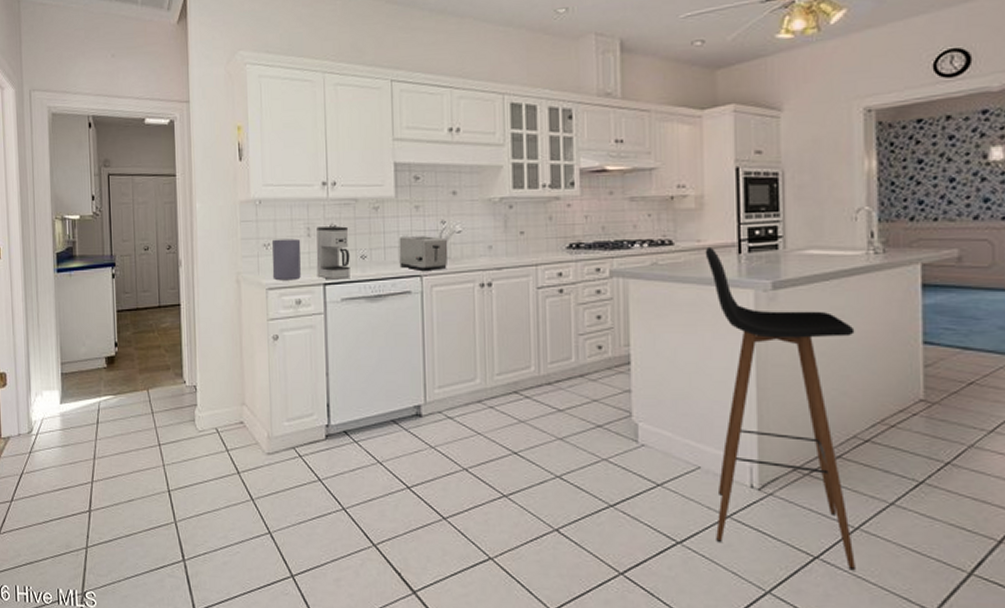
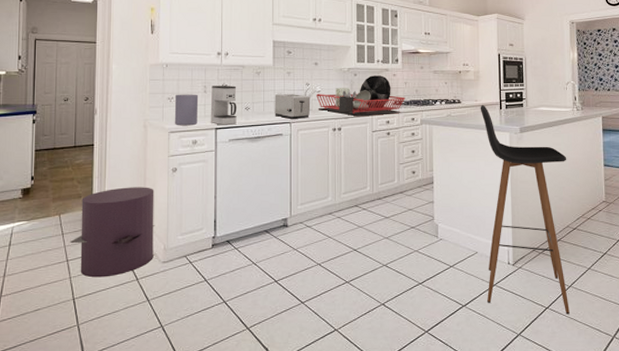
trash can: none [159,358,256,468] -> present [68,187,155,278]
dish rack: none [456,206,586,267] -> present [316,75,405,117]

